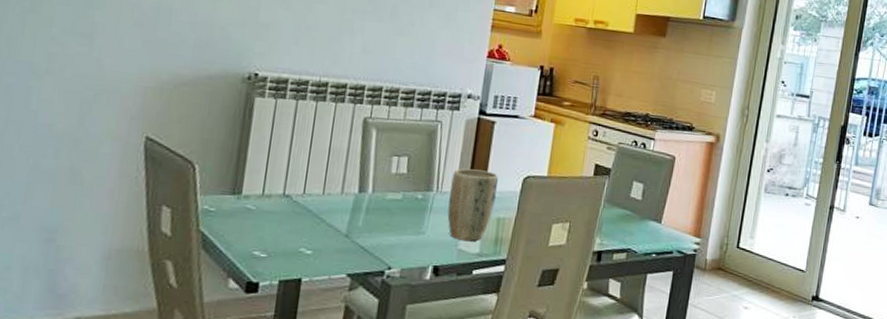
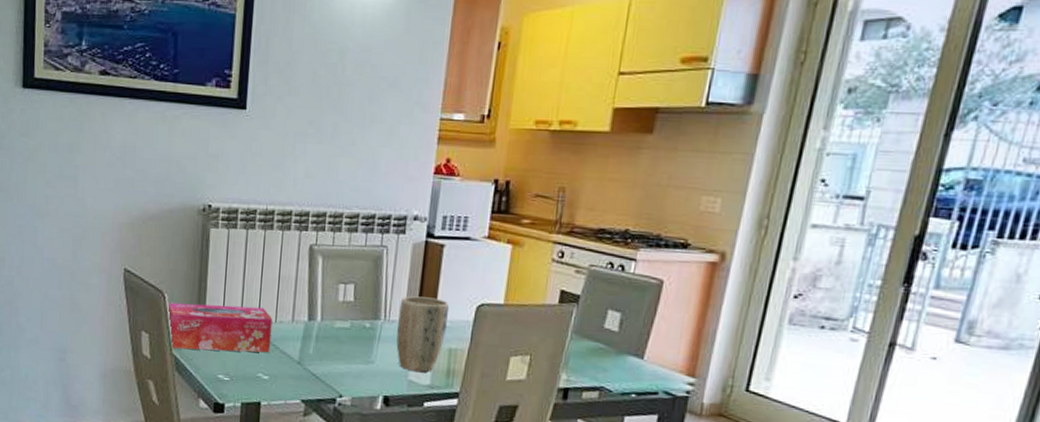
tissue box: none [197,174,320,227] -> present [169,302,273,353]

